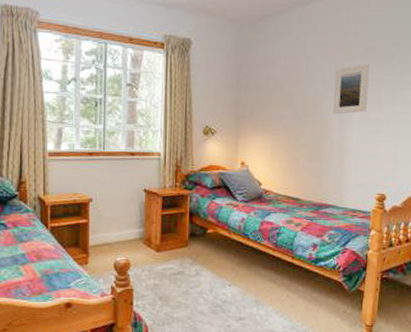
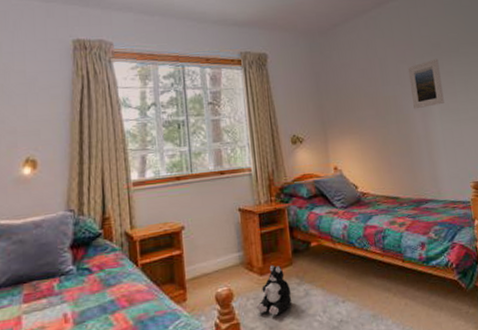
plush toy: none [149,244,183,288] -> present [255,265,292,316]

